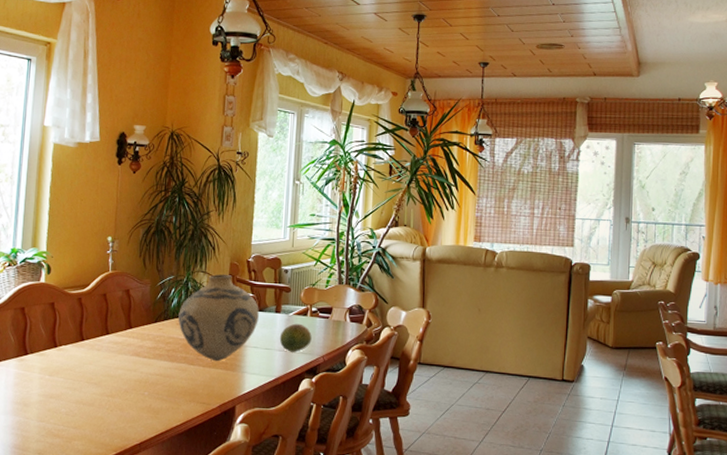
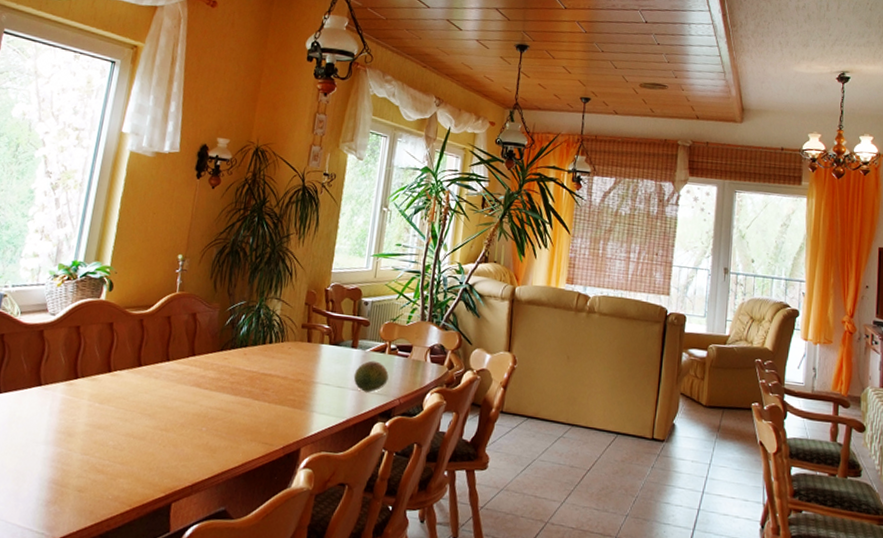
vase: present [178,274,259,362] -> none [246,302,334,398]

